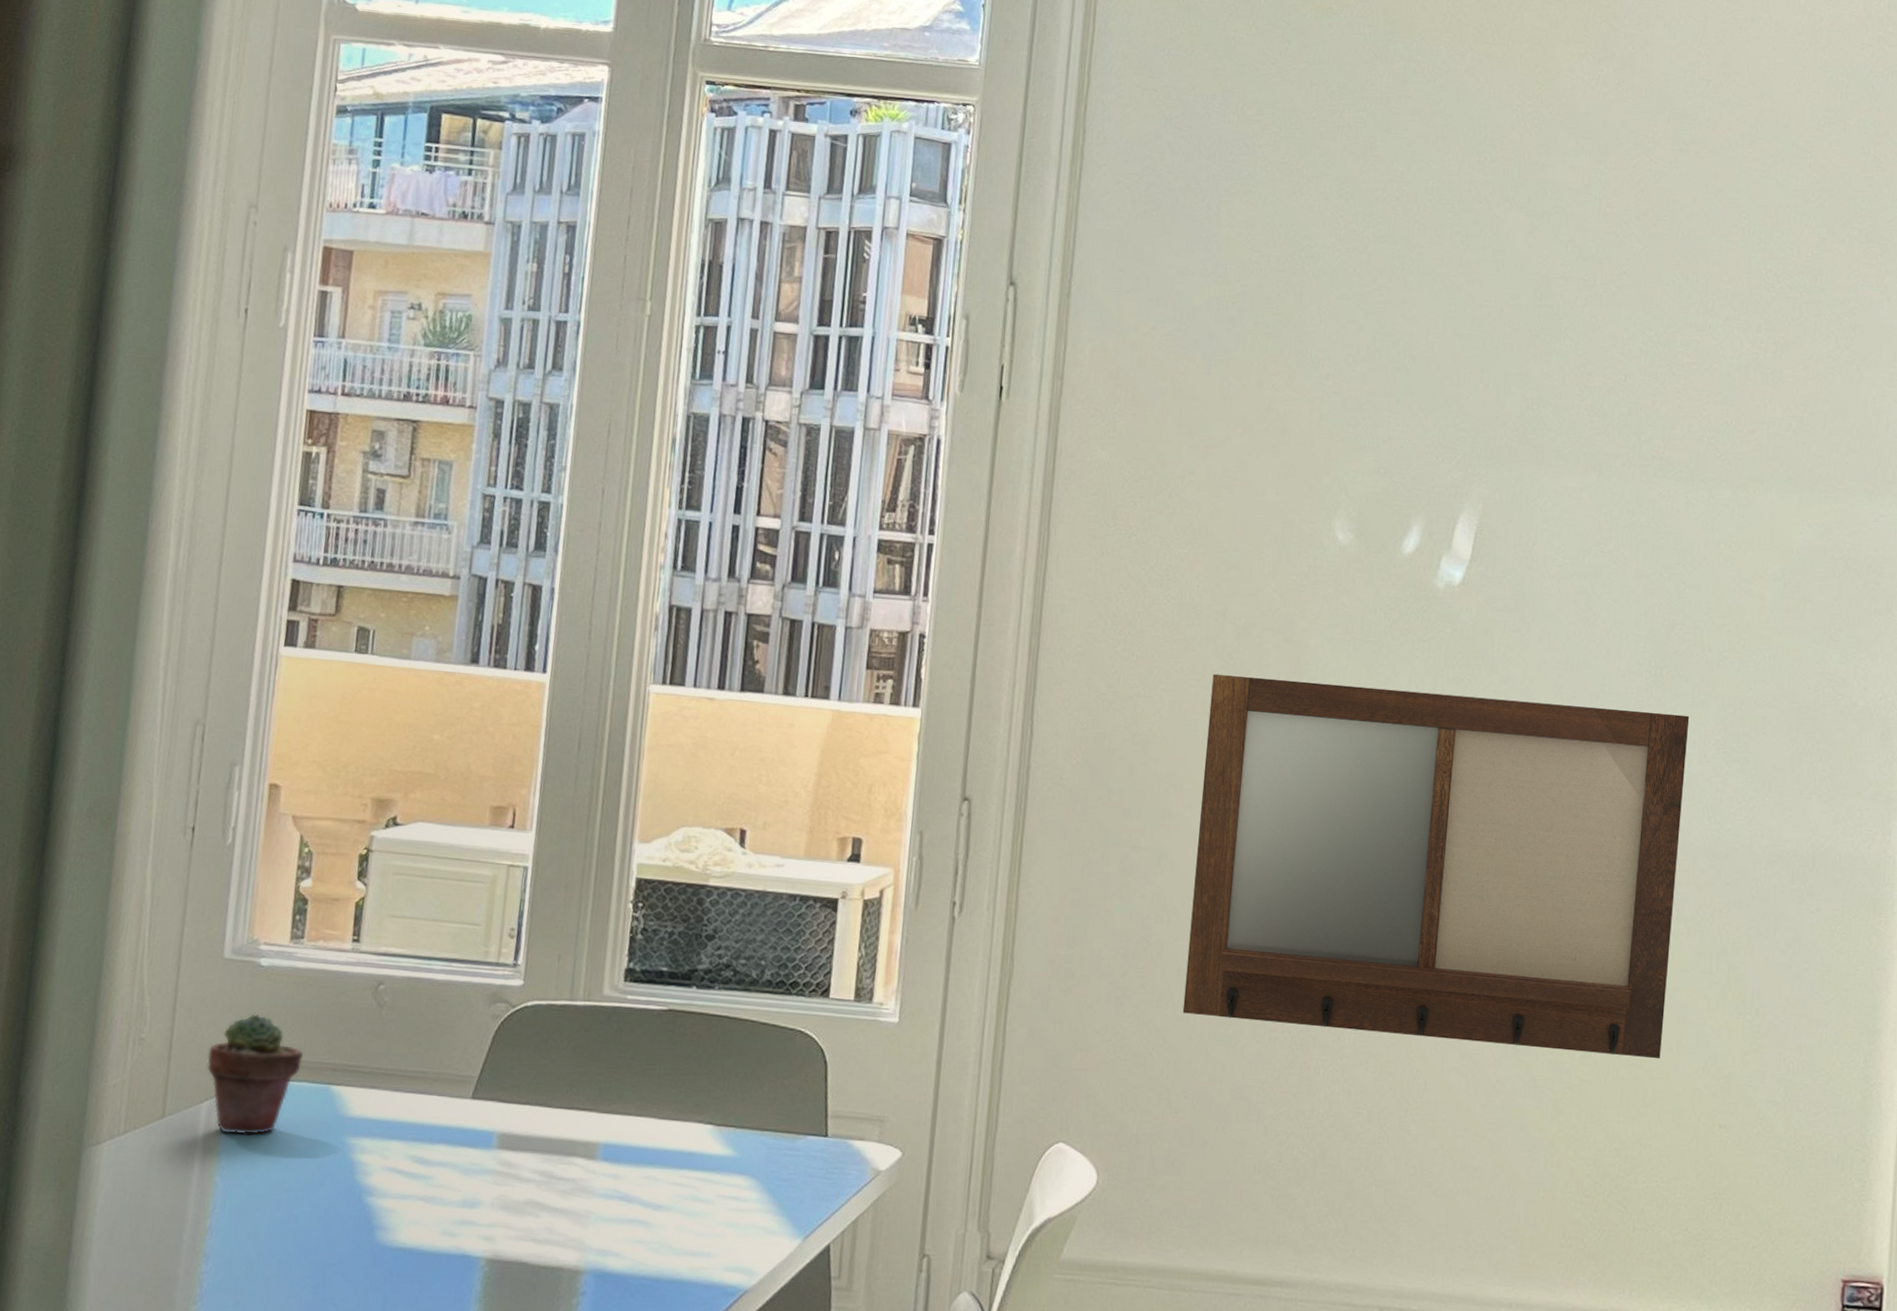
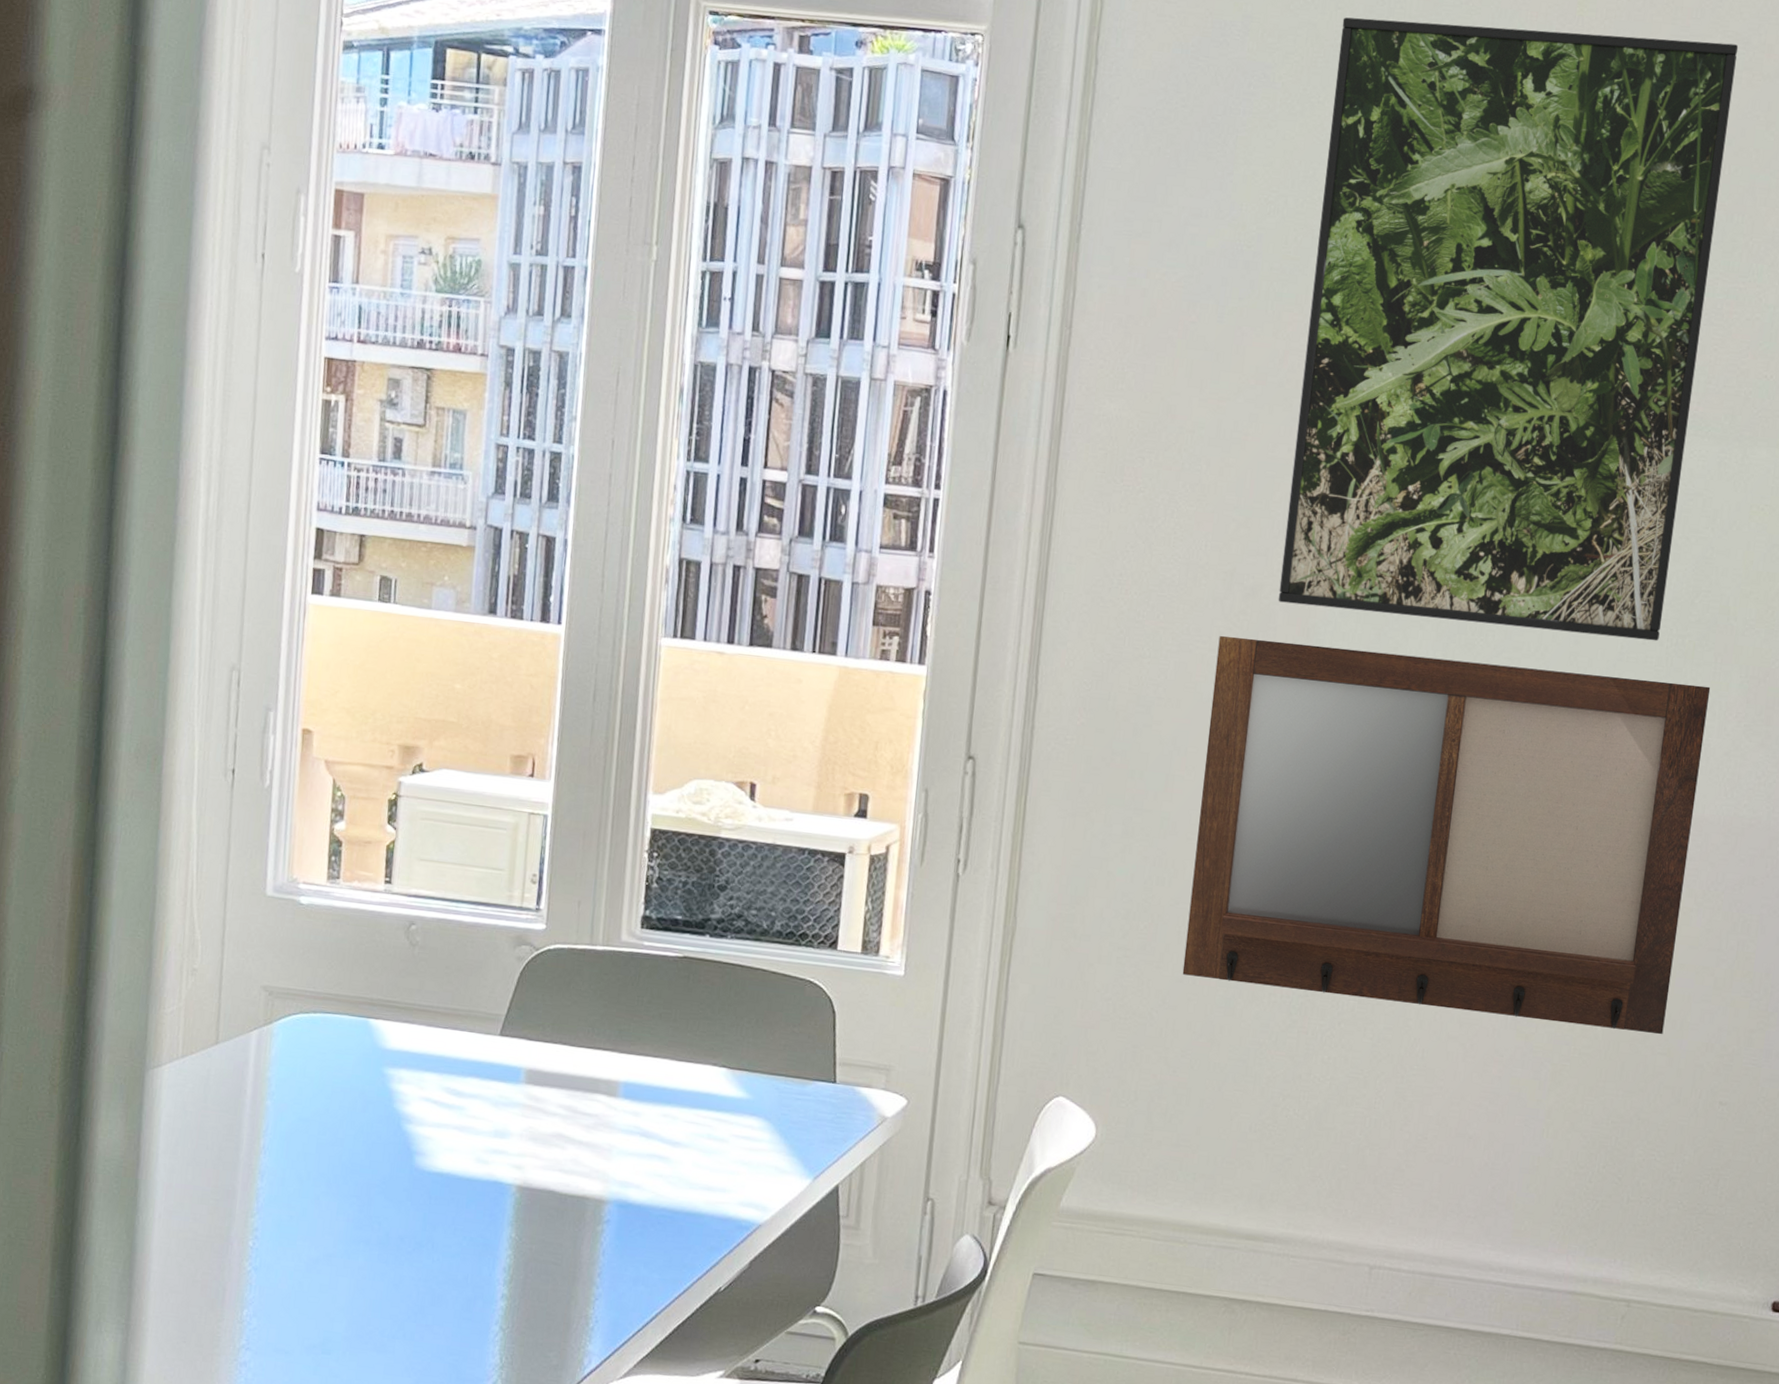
potted succulent: present [206,1013,304,1135] -> none [254,948,344,1063]
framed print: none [1269,93,1686,673] -> present [1278,17,1739,641]

